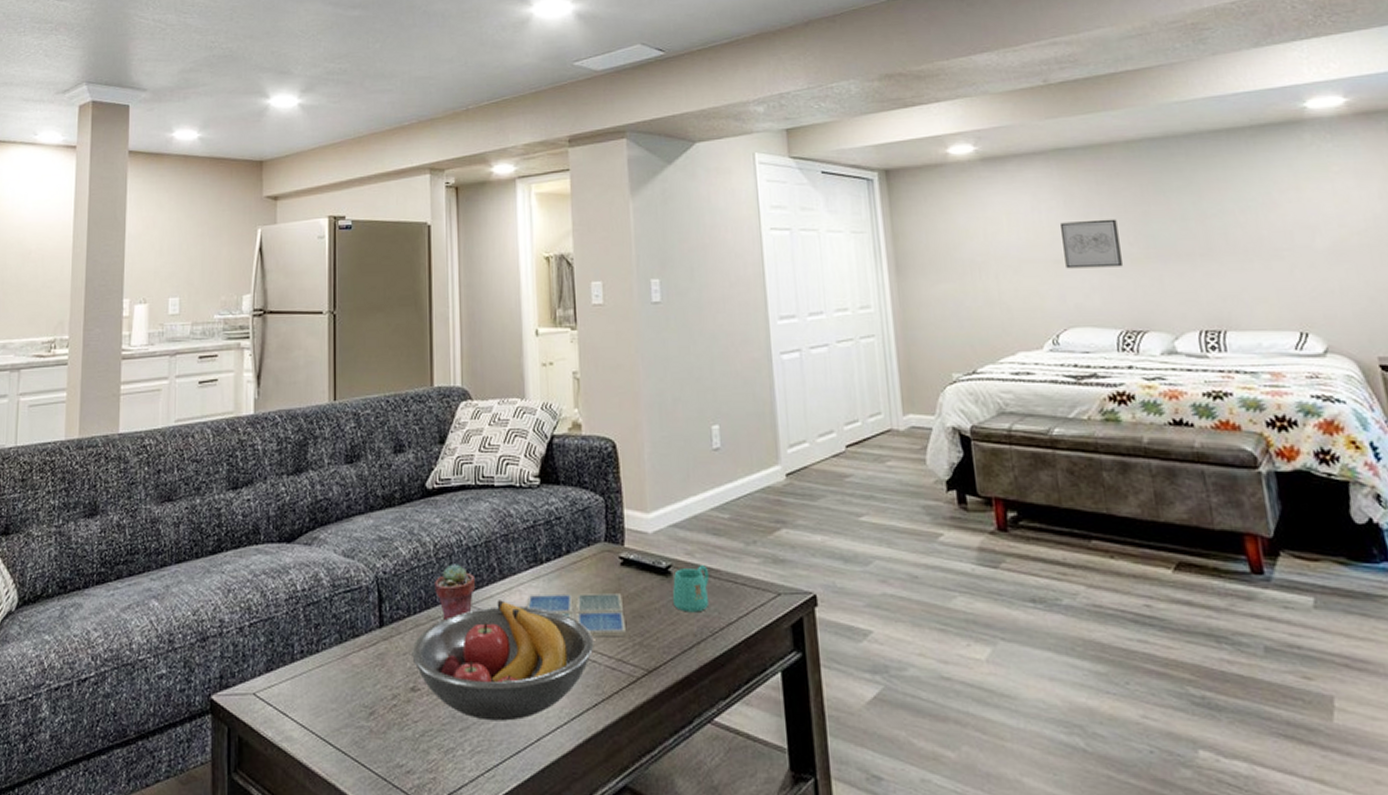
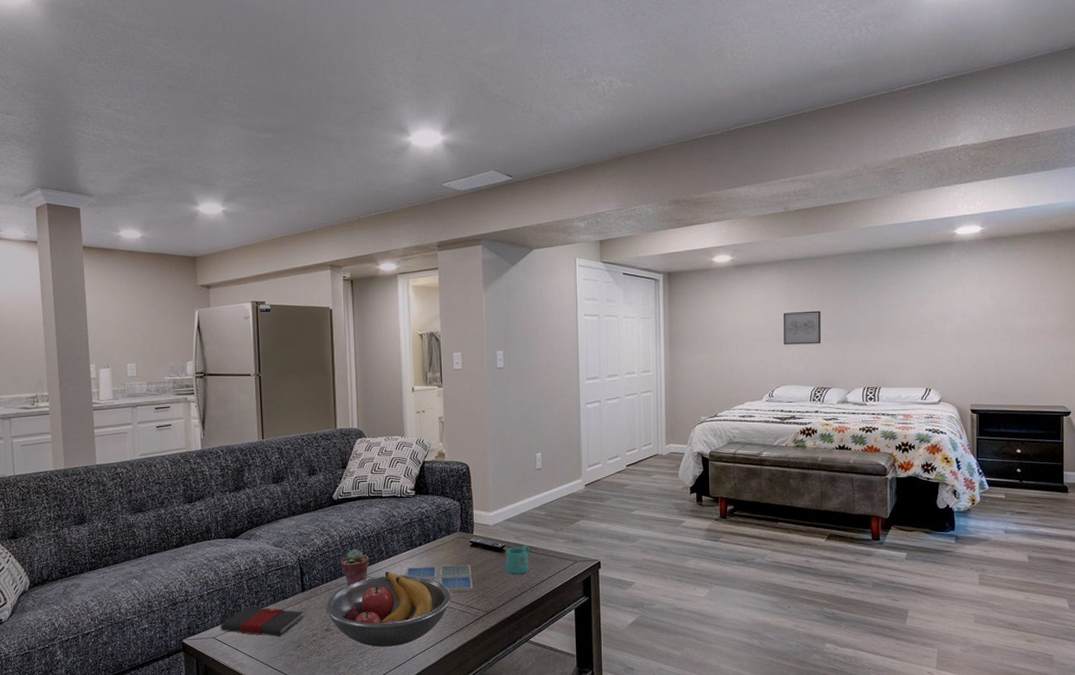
book: none [263,648,382,696] -> present [220,607,304,637]

